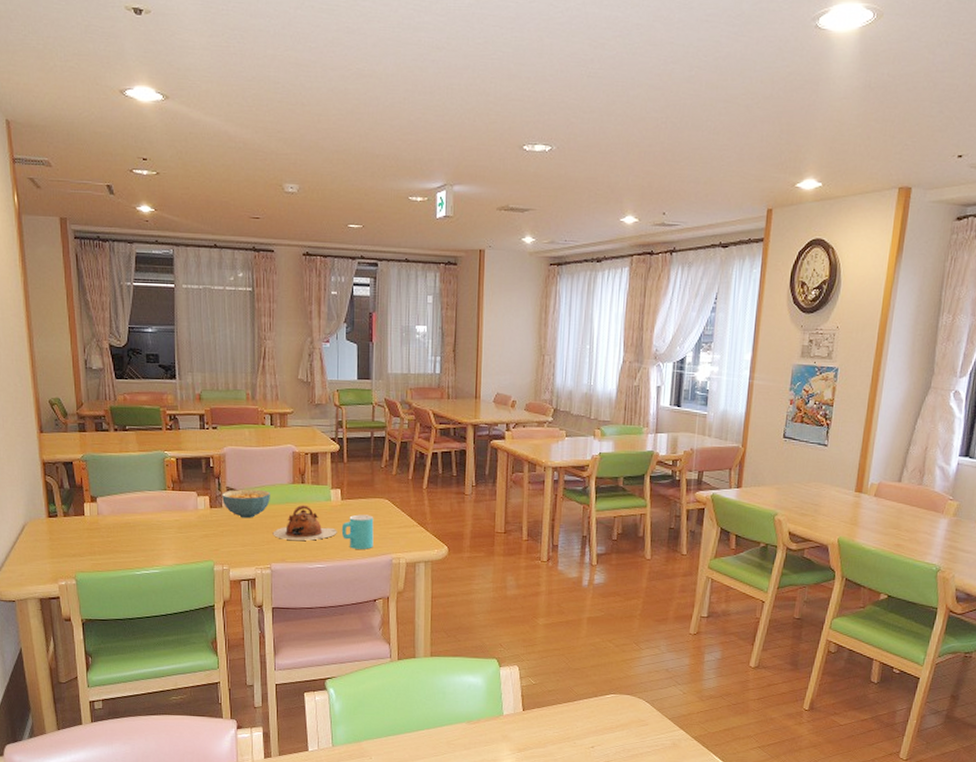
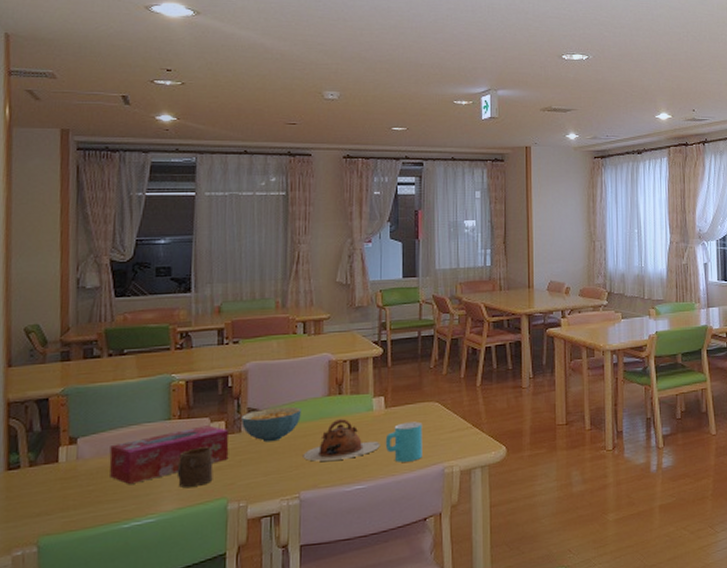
tissue box: none [121,498,213,540] -> present [109,425,229,484]
cup: none [173,516,202,548] -> present [176,446,213,488]

